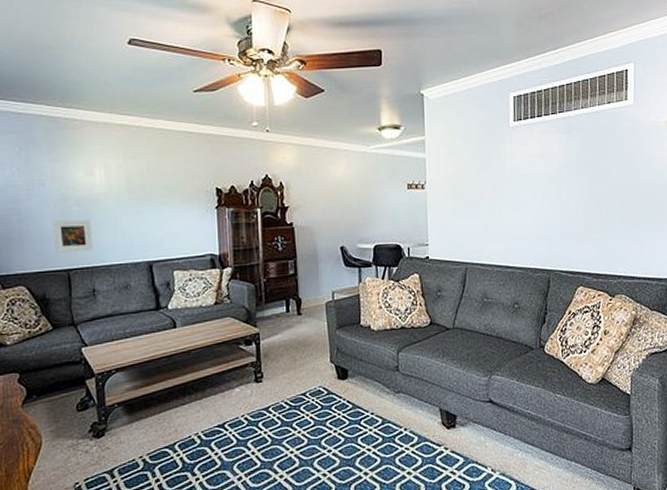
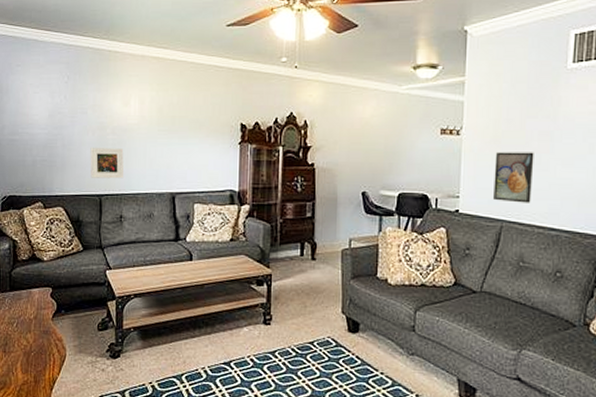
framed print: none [456,201,489,246] -> present [493,152,534,203]

